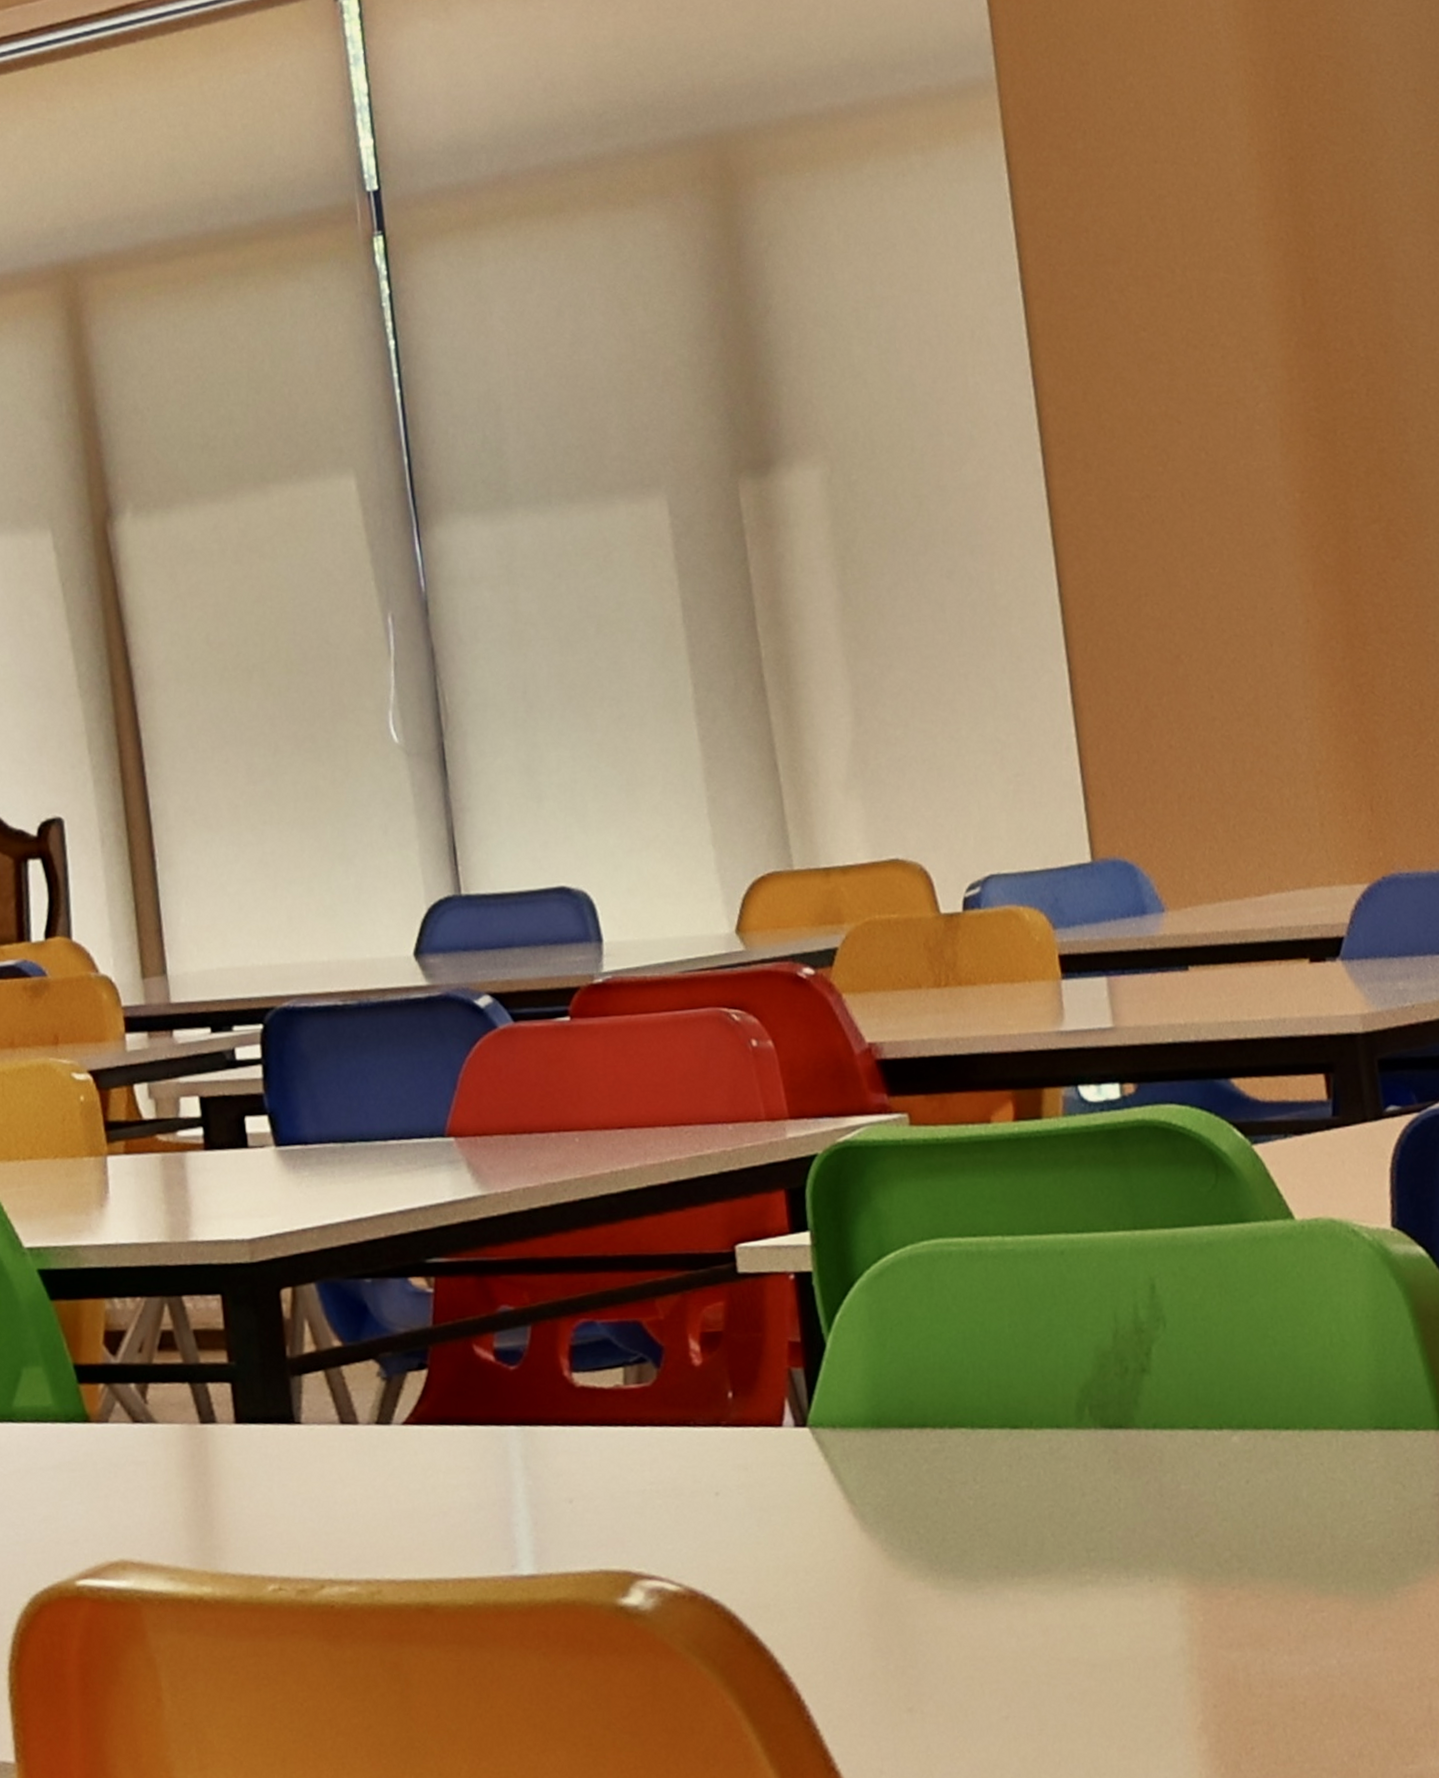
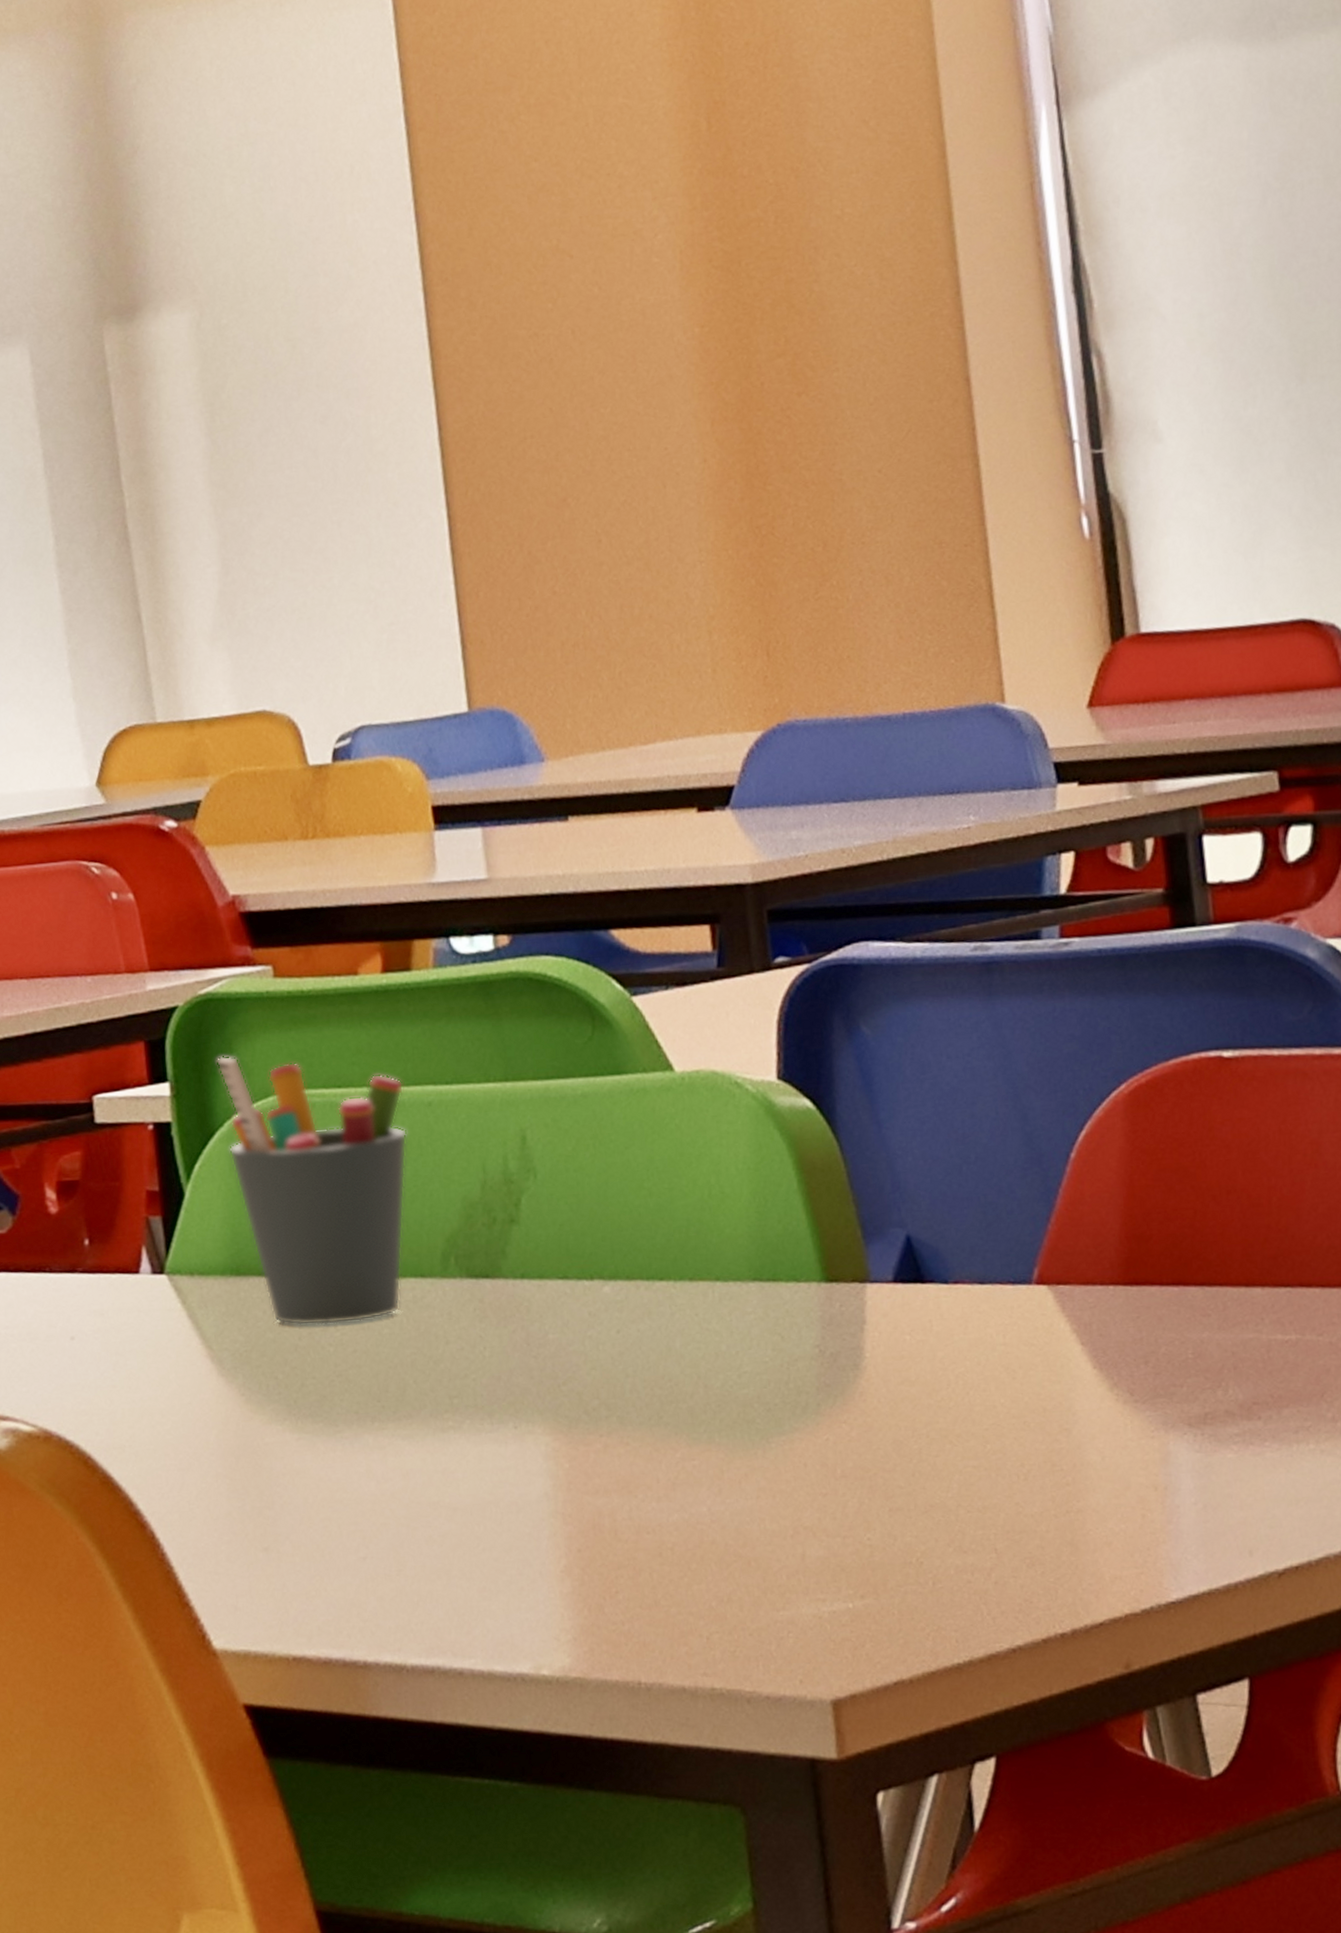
pen holder: none [854,1204,1042,1479] -> present [215,1056,408,1326]

